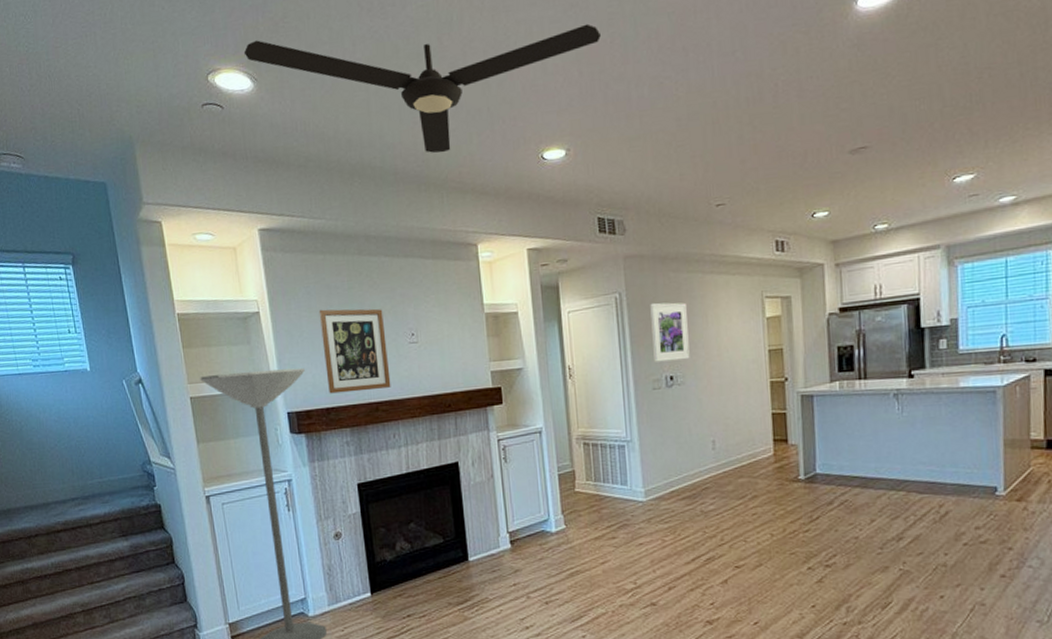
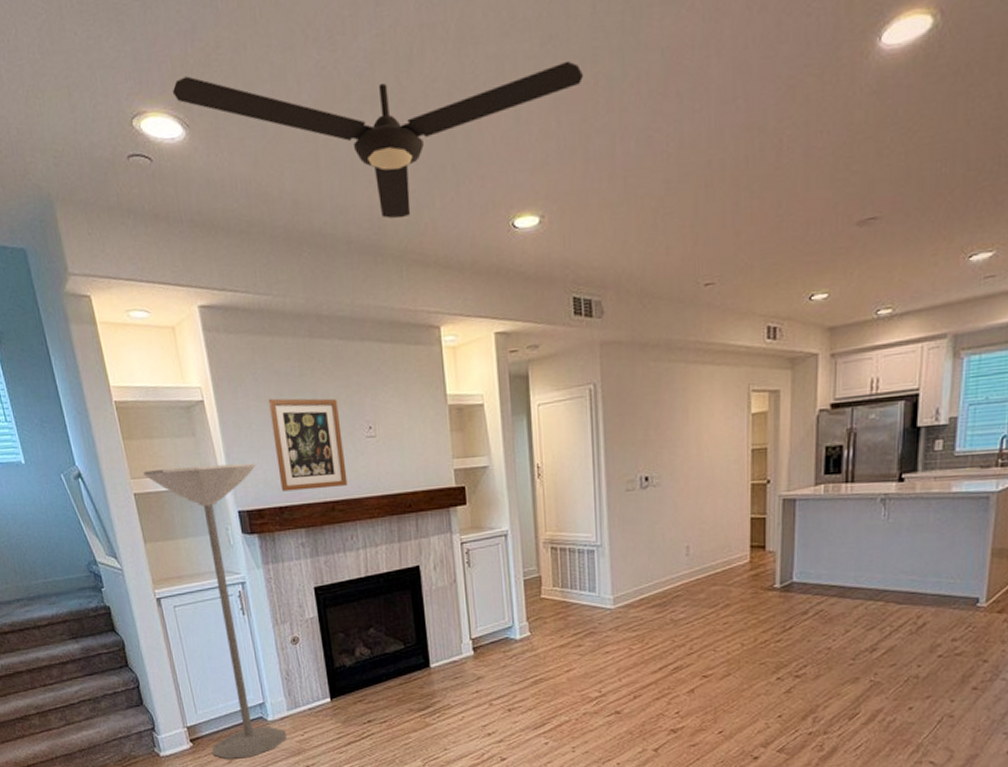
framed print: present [650,302,690,362] -> none [627,395,667,461]

